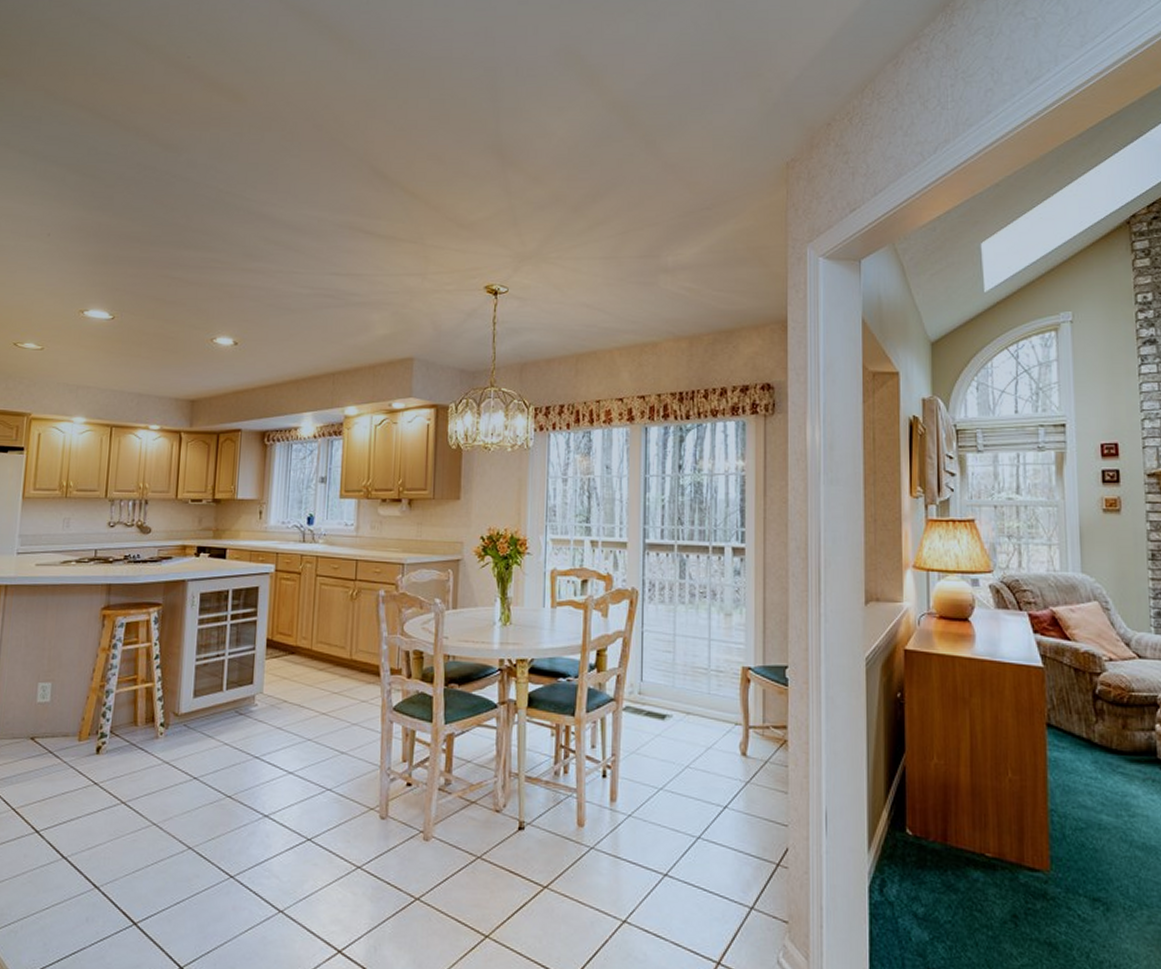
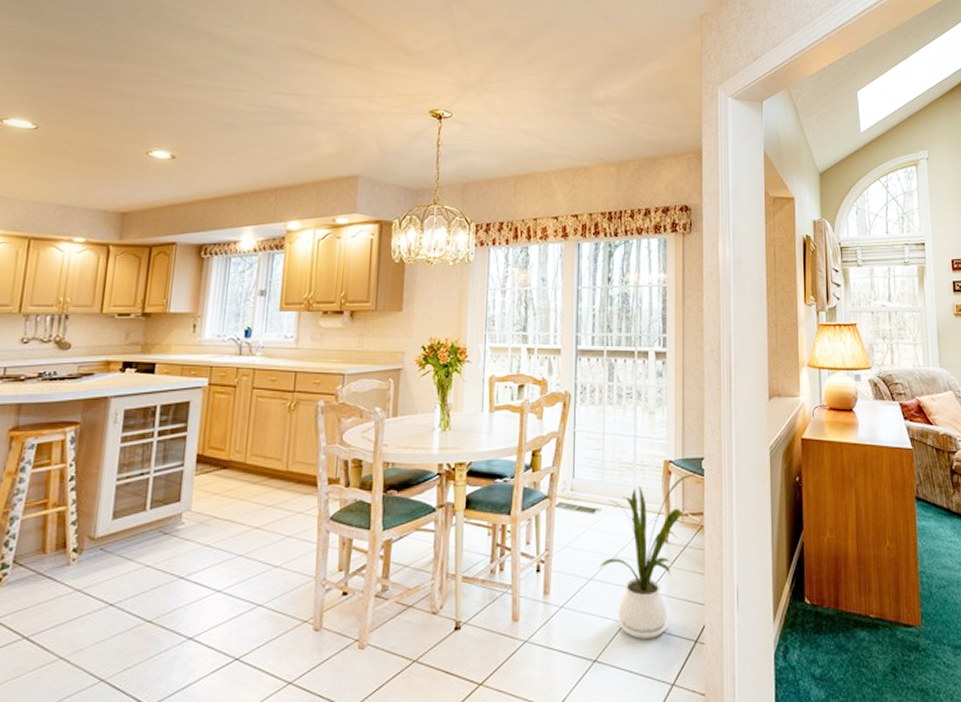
house plant: none [670,683,778,857] -> present [599,474,695,639]

